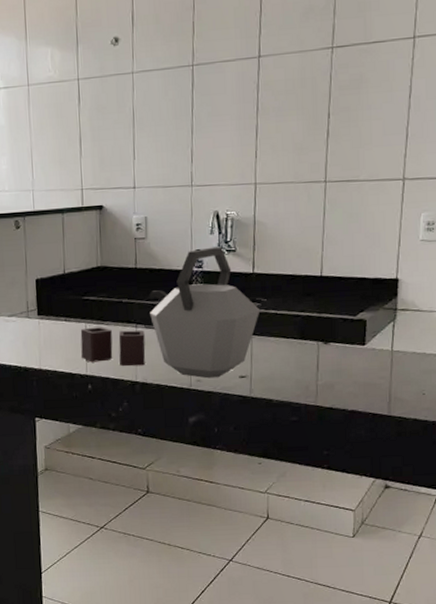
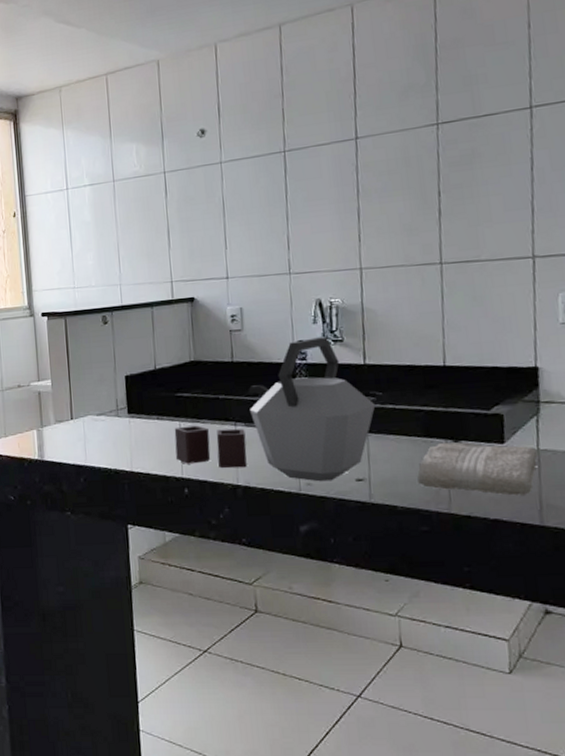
washcloth: none [291,343,391,390] -> present [417,442,538,496]

